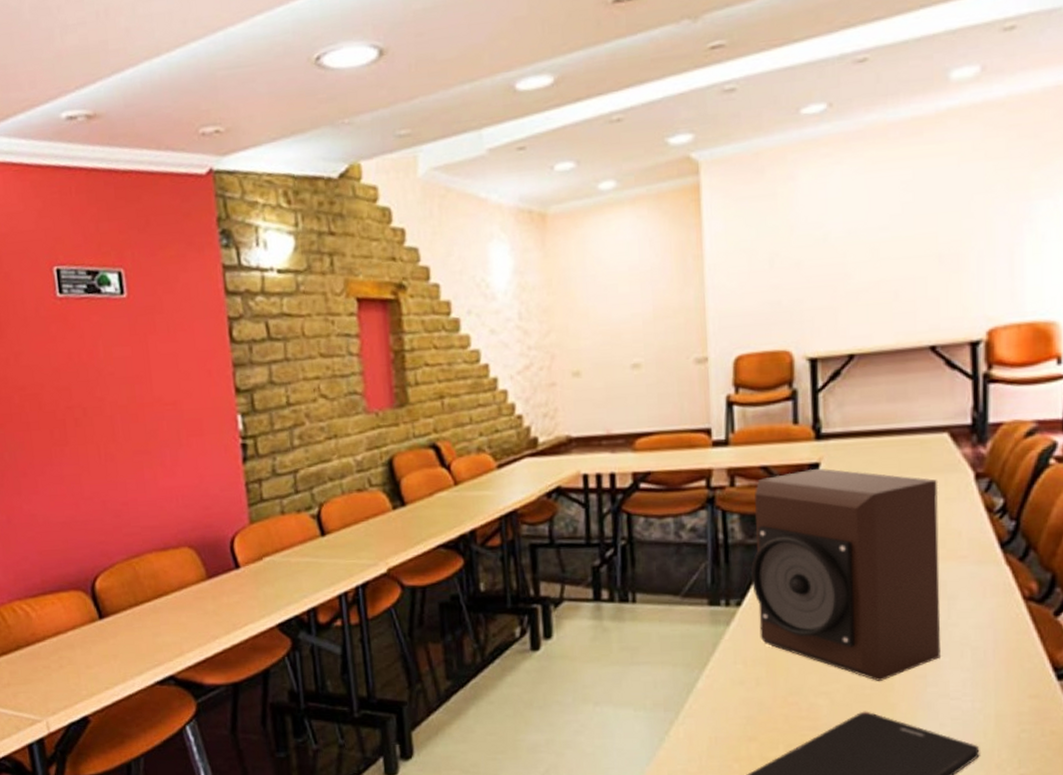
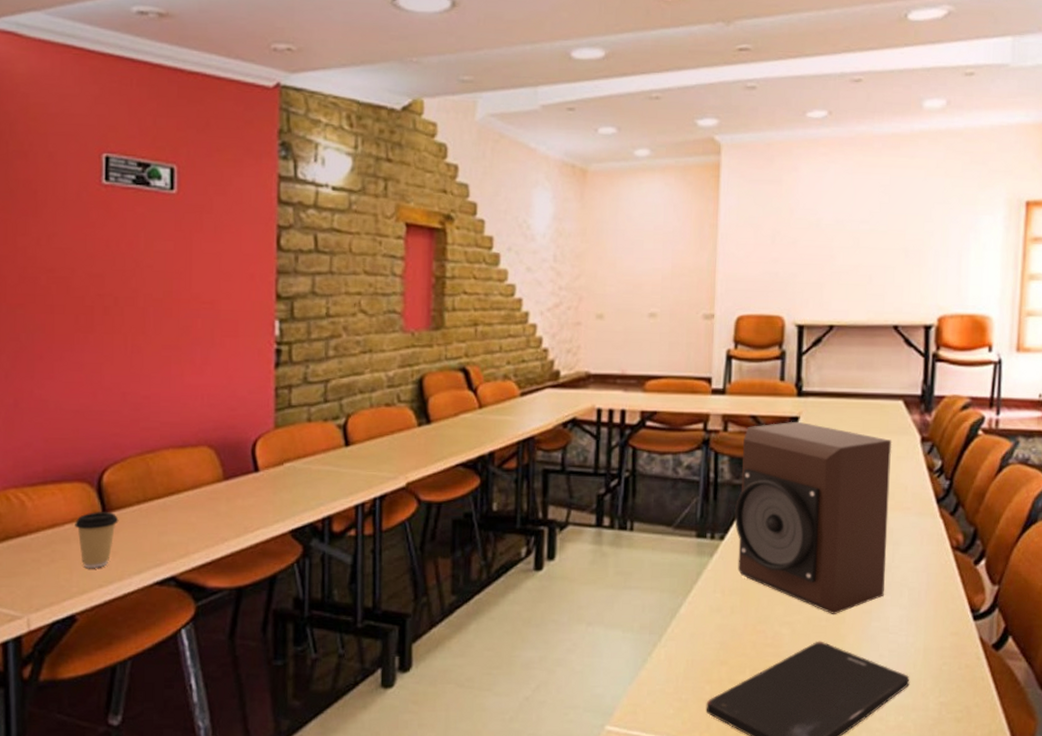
coffee cup: none [76,617,115,672] -> present [75,512,119,568]

